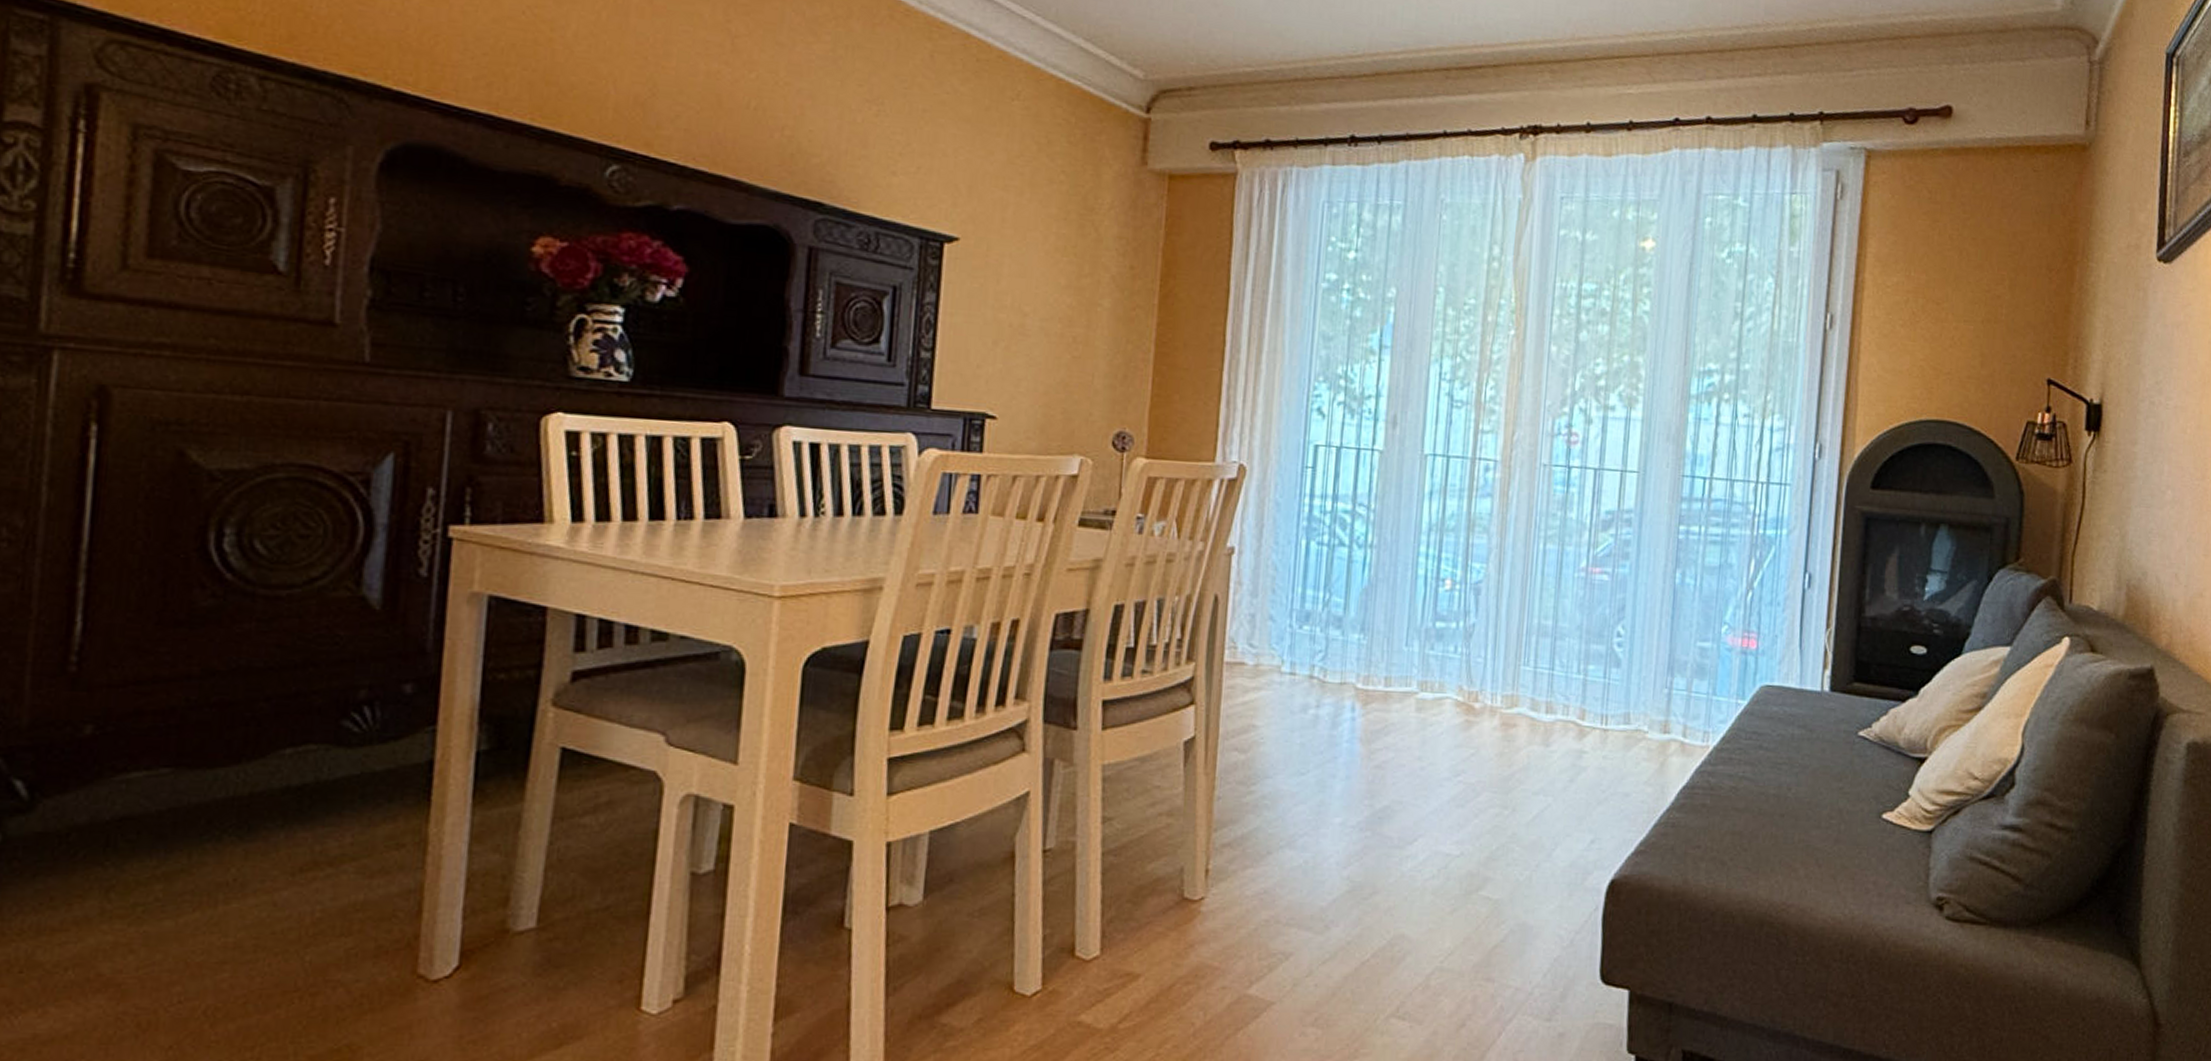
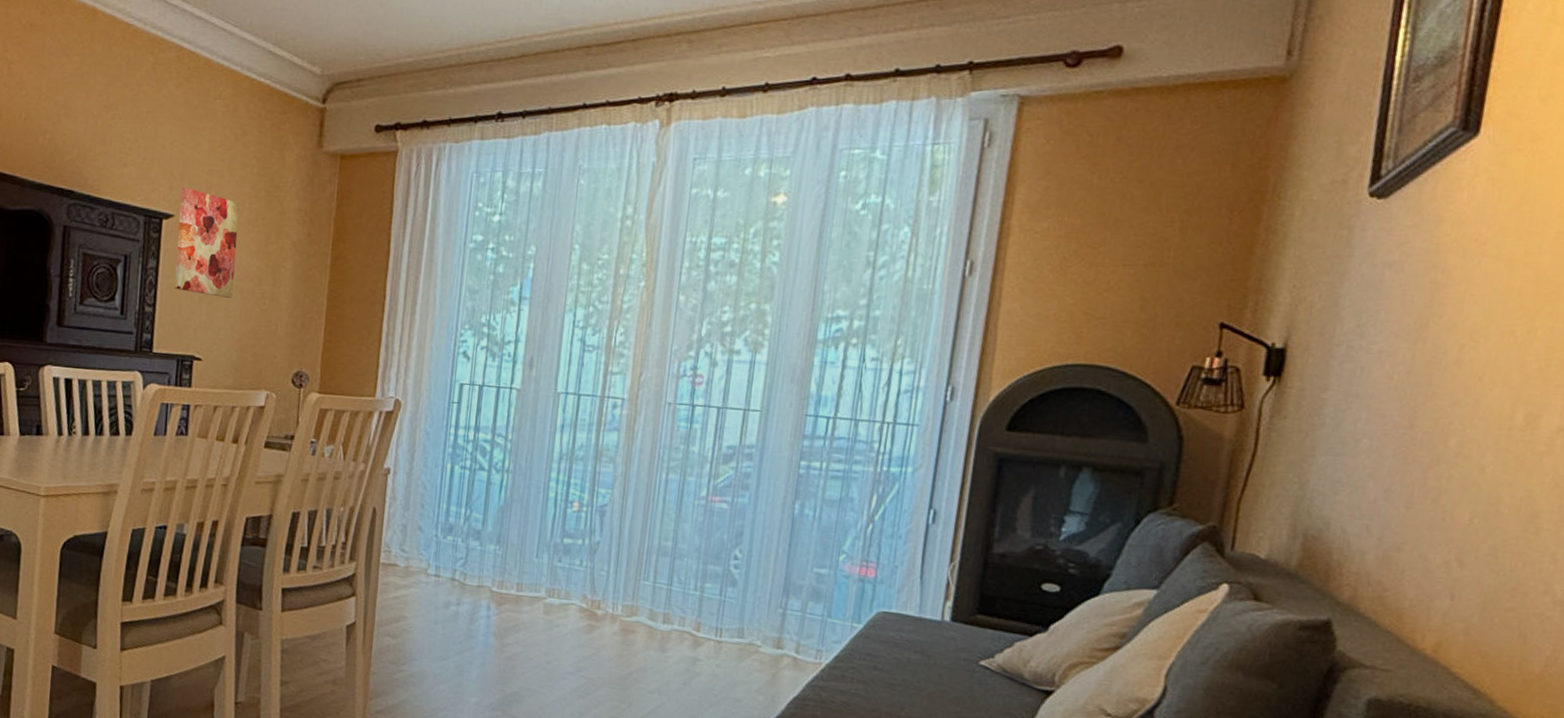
wall art: none [960,204,1045,342] -> present [174,187,240,298]

